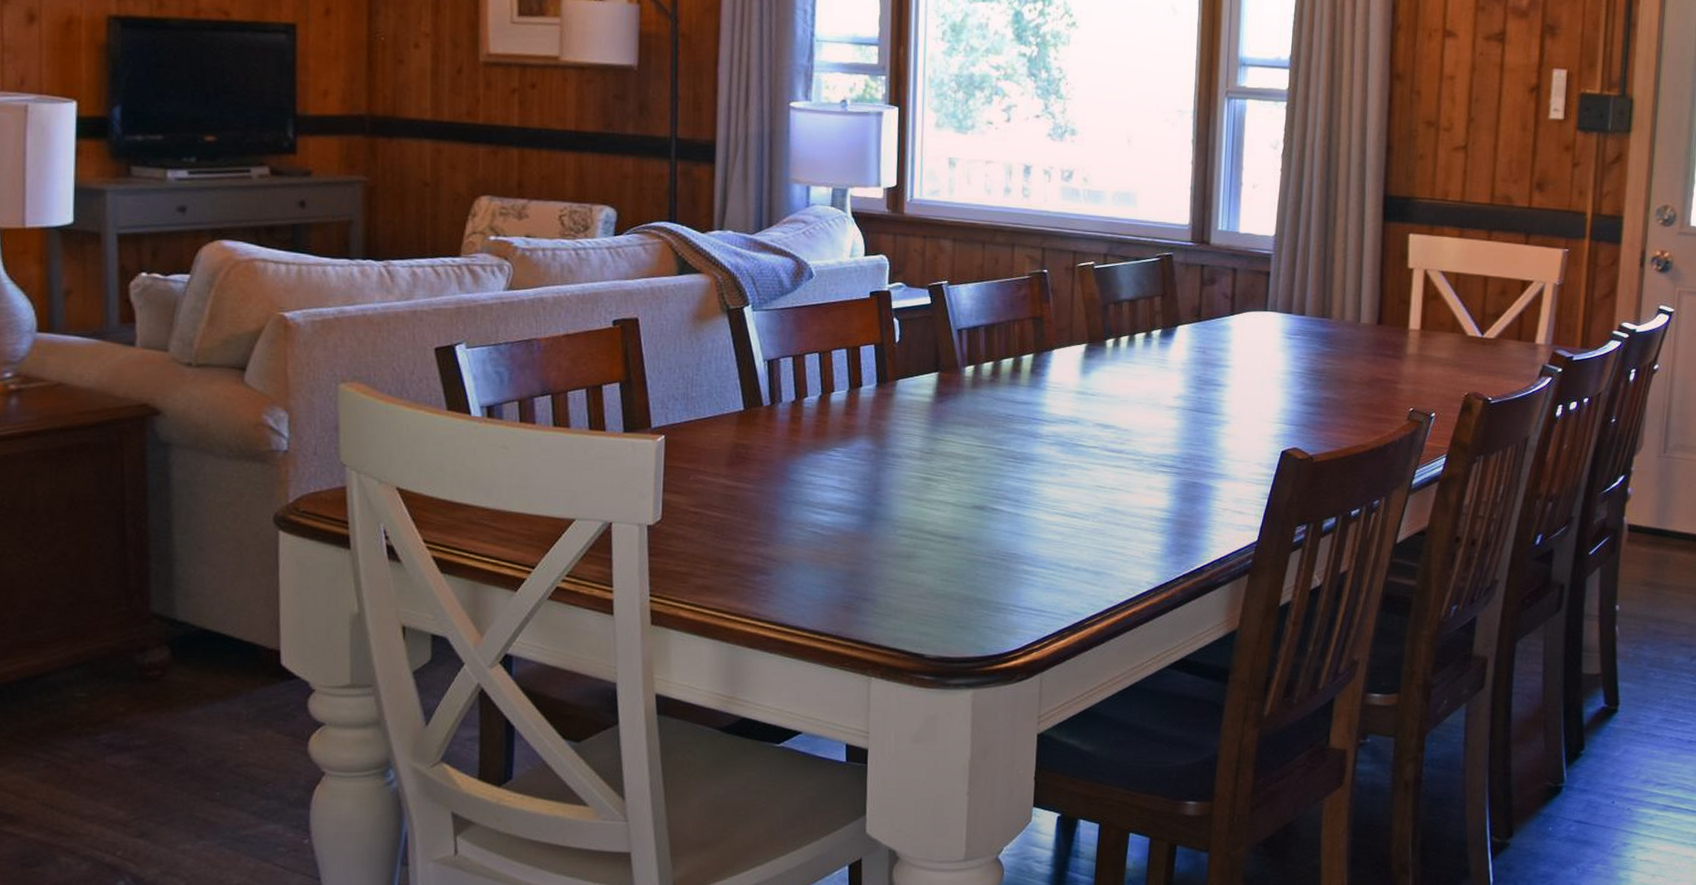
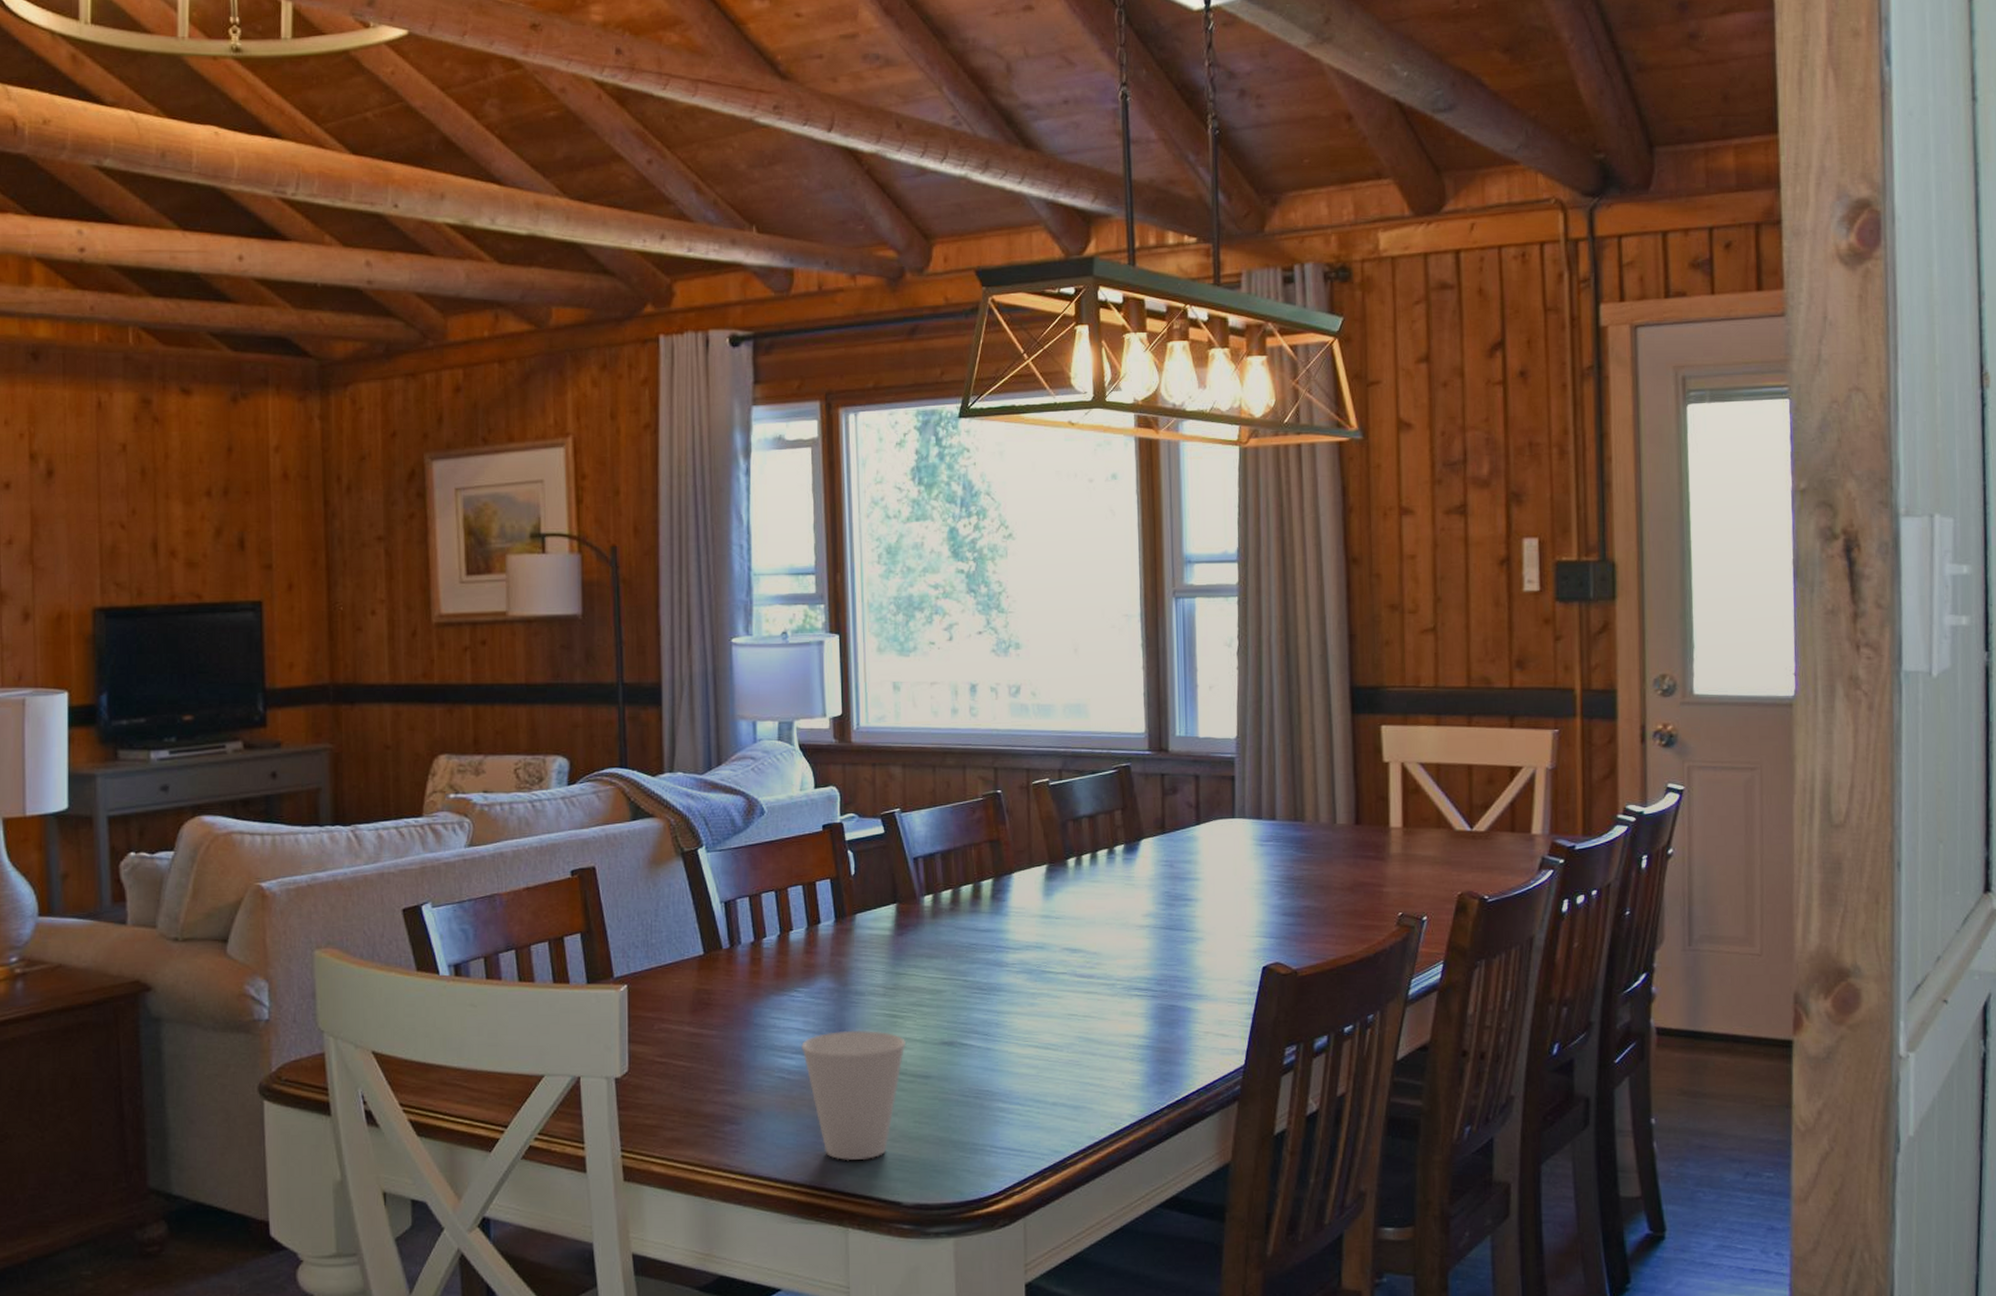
cup: none [836,490,938,614] -> present [801,1030,906,1161]

